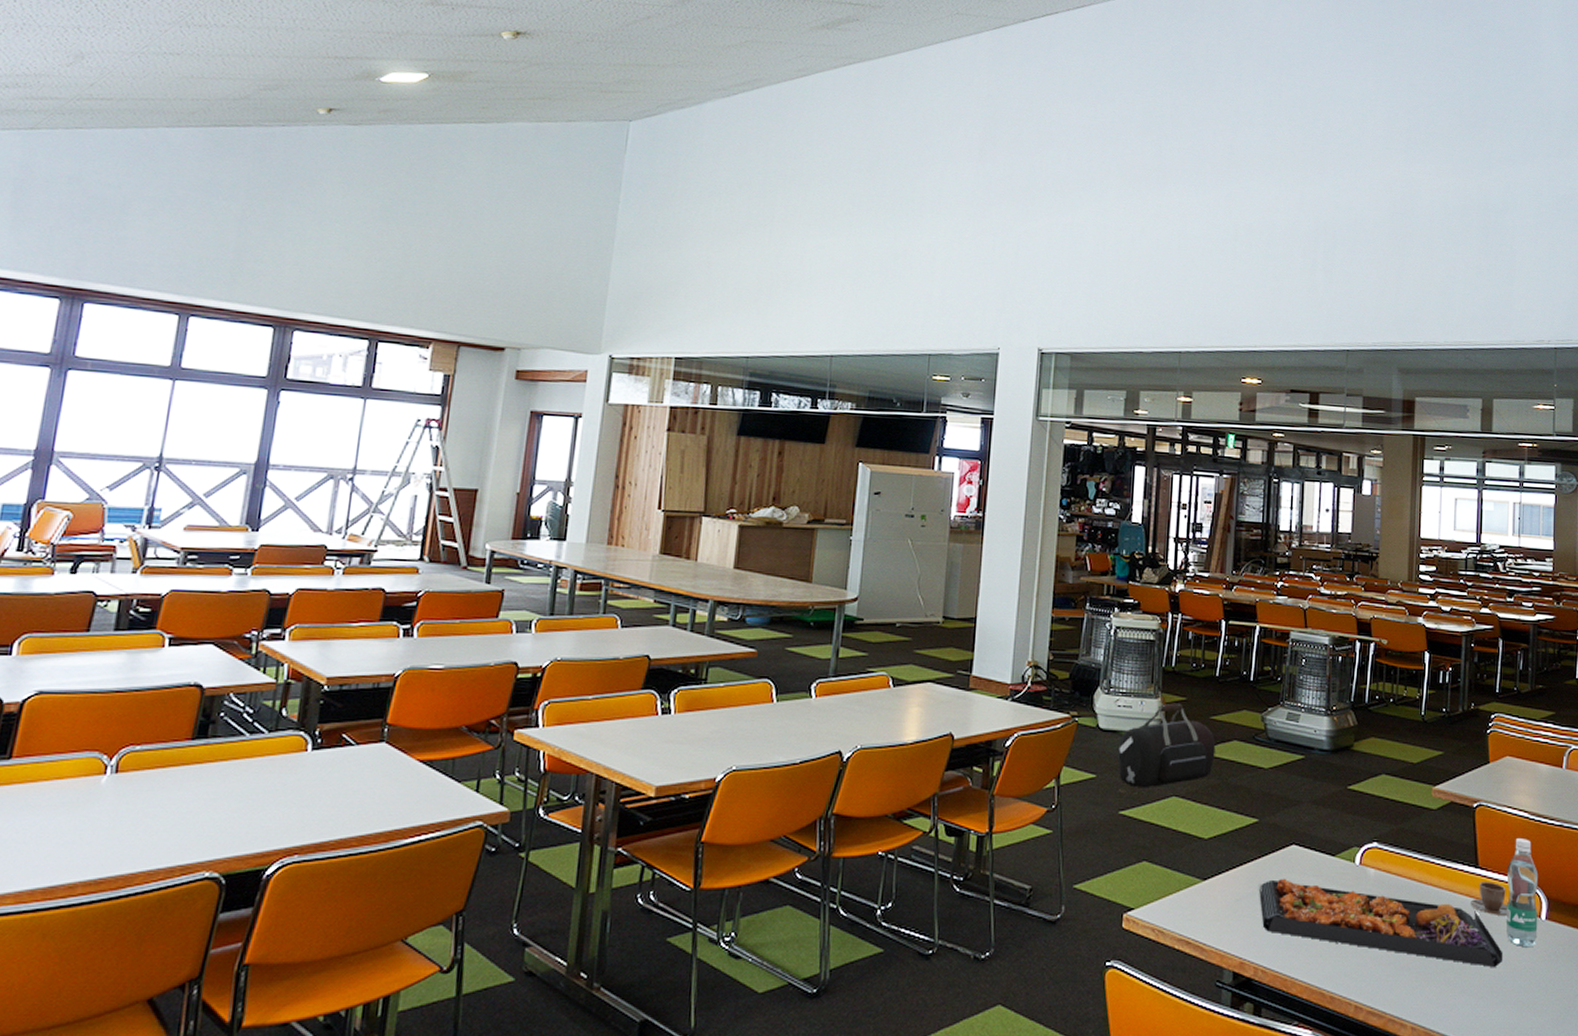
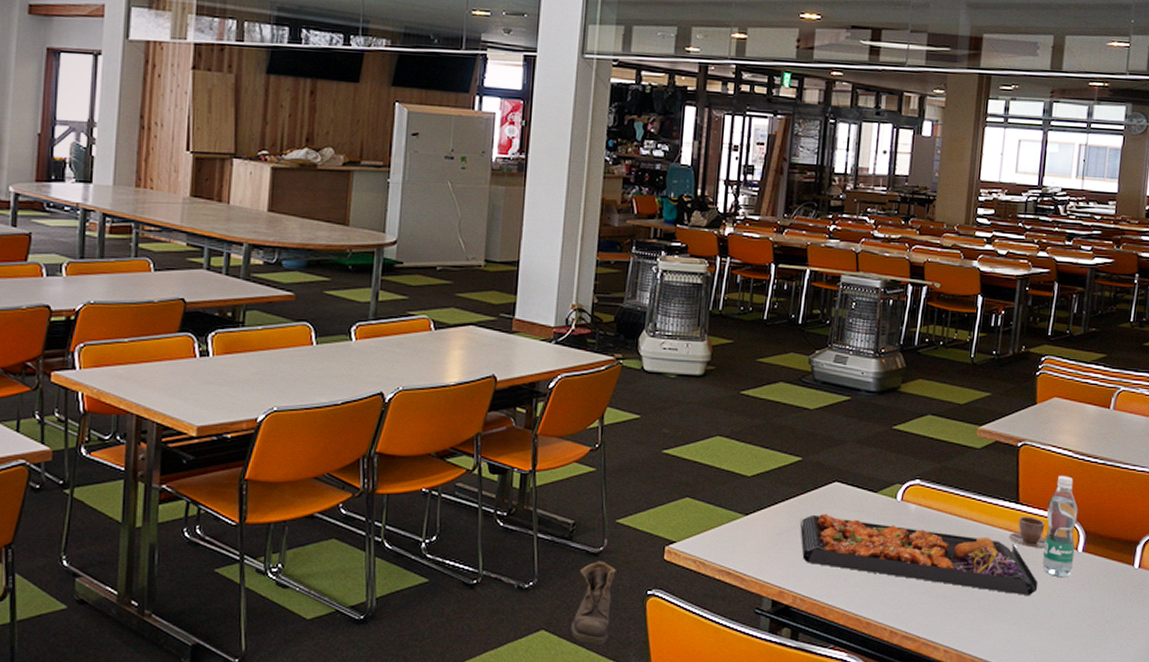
boot: none [1027,929,1074,1020] -> present [570,561,616,644]
duffel bag: present [1117,703,1216,788] -> none [661,345,762,428]

